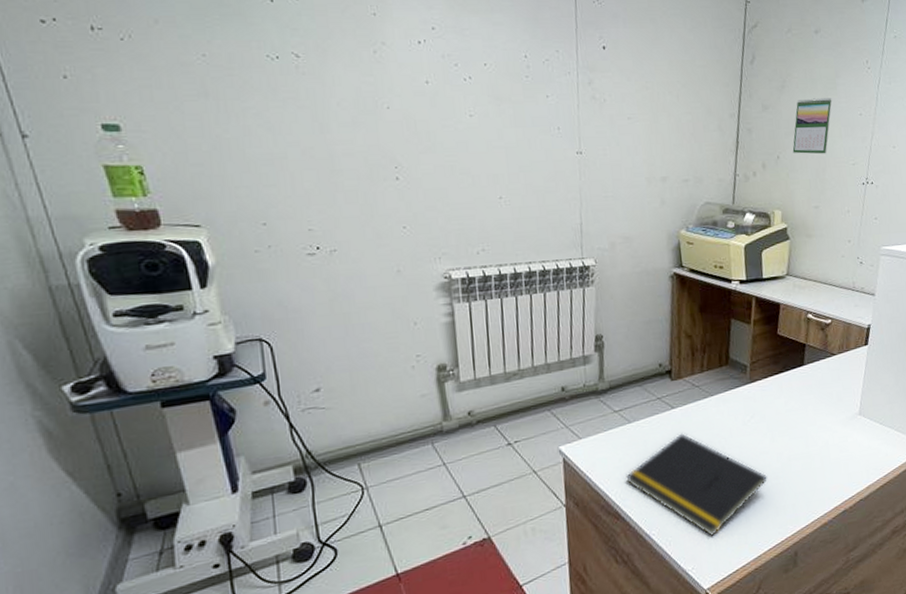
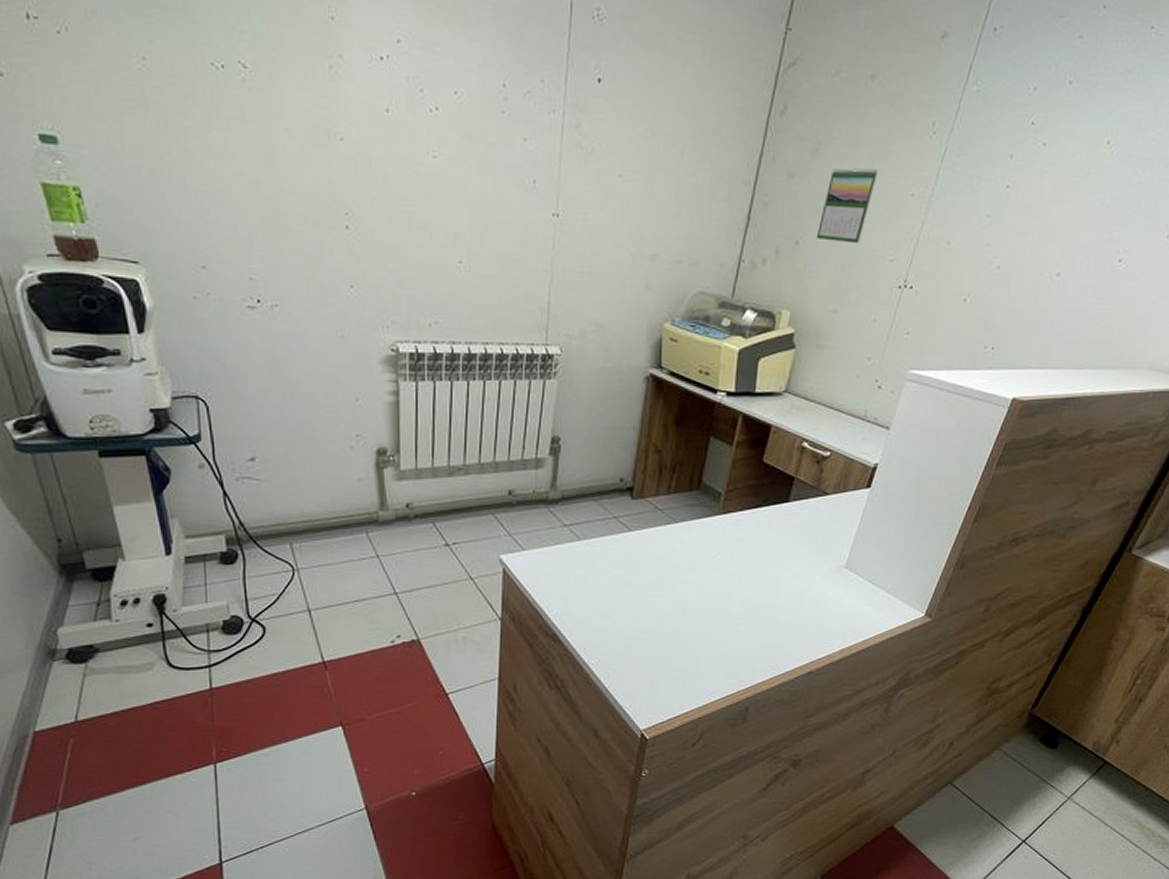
notepad: present [626,433,767,536] -> none [569,560,726,675]

